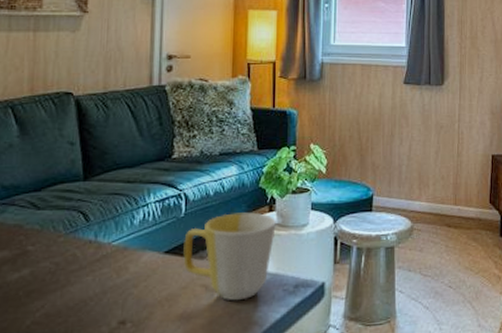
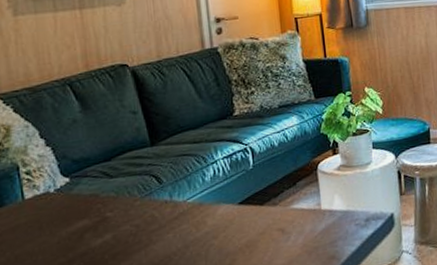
mug: present [183,212,276,301] -> none [255,156,342,240]

